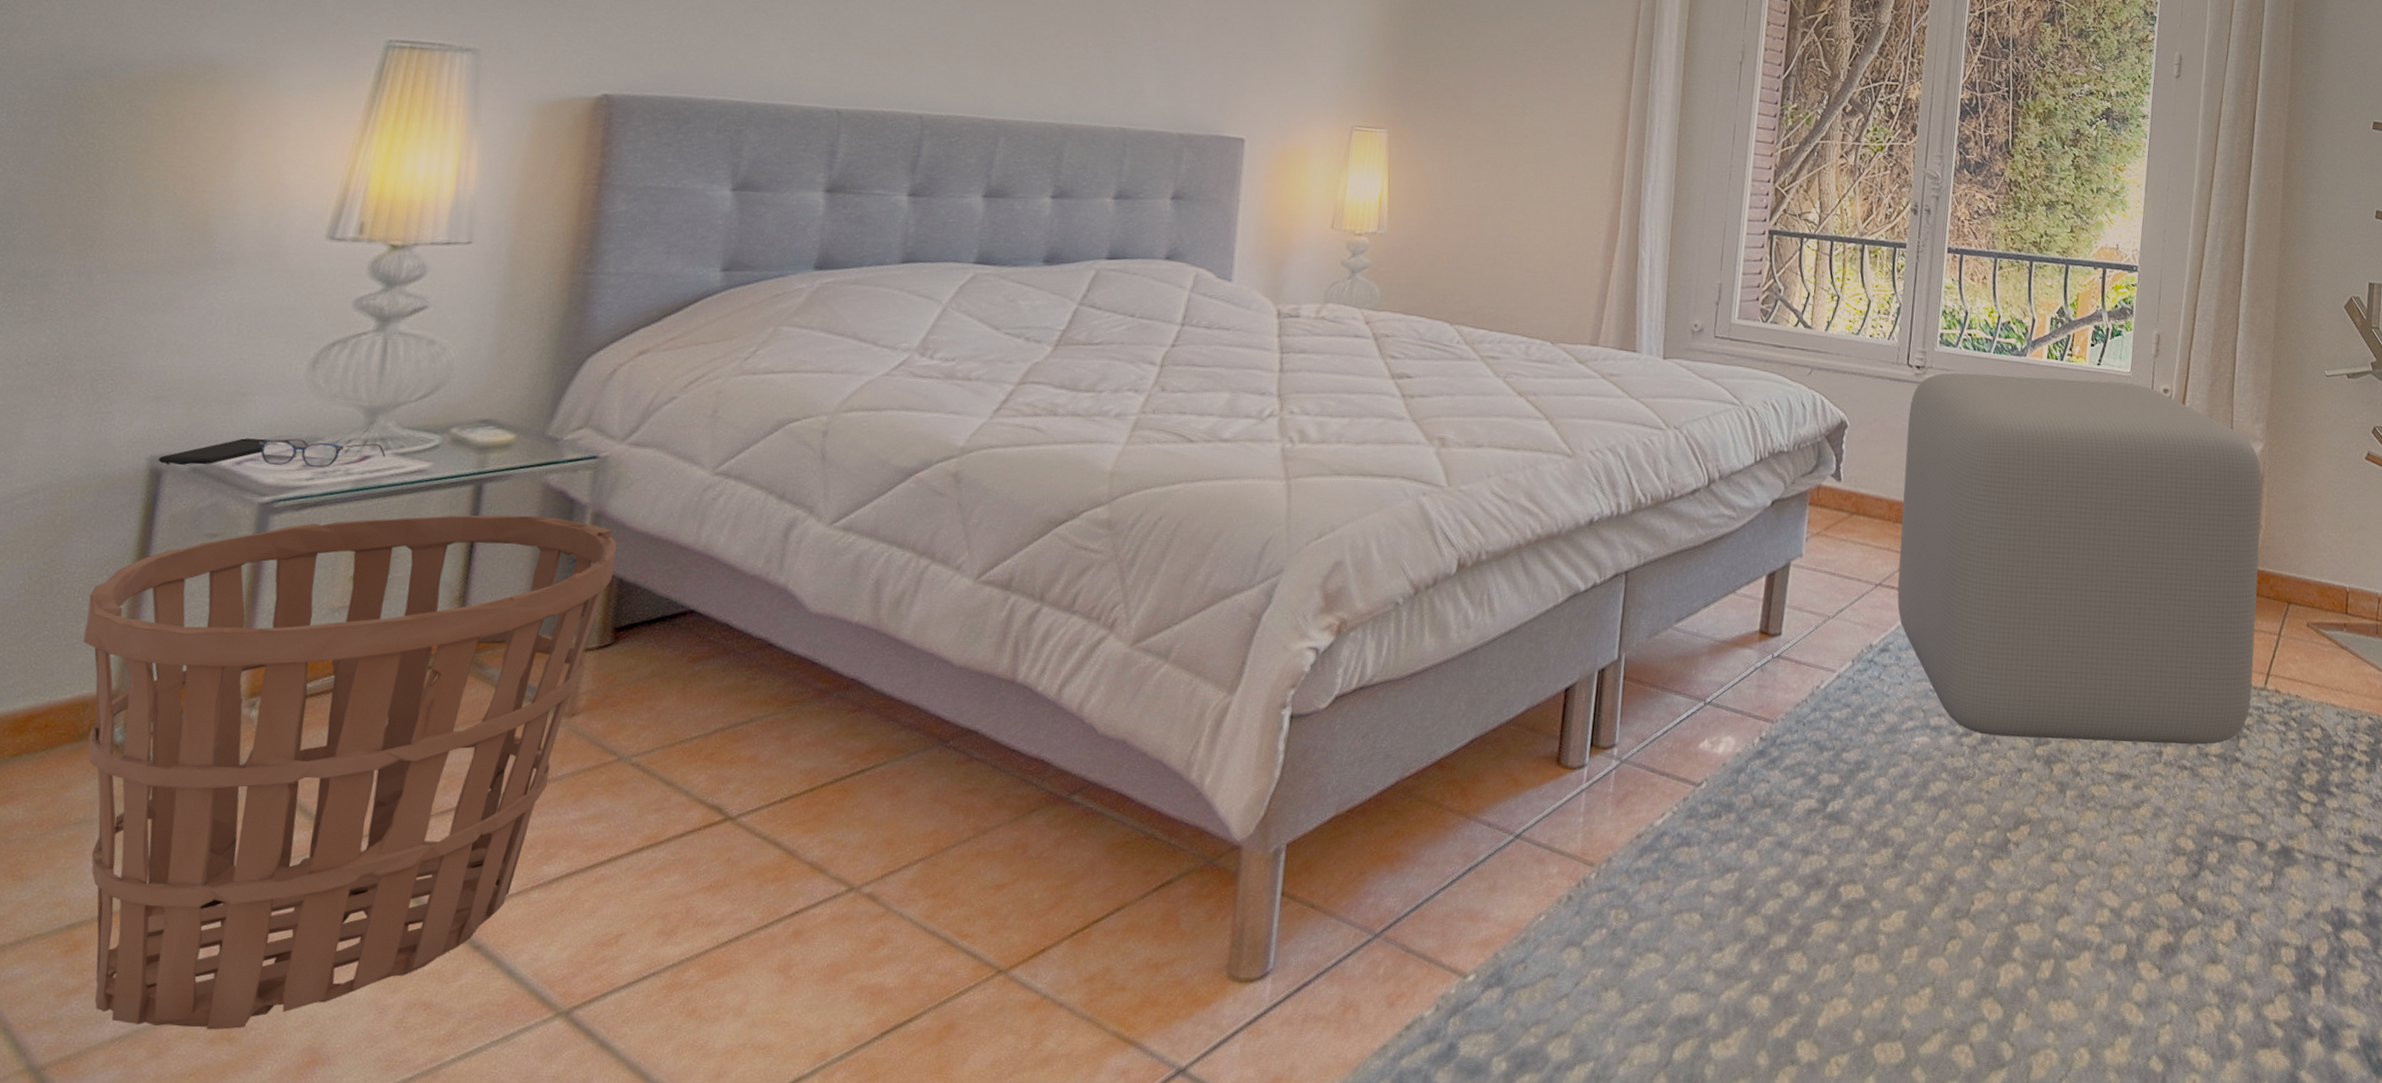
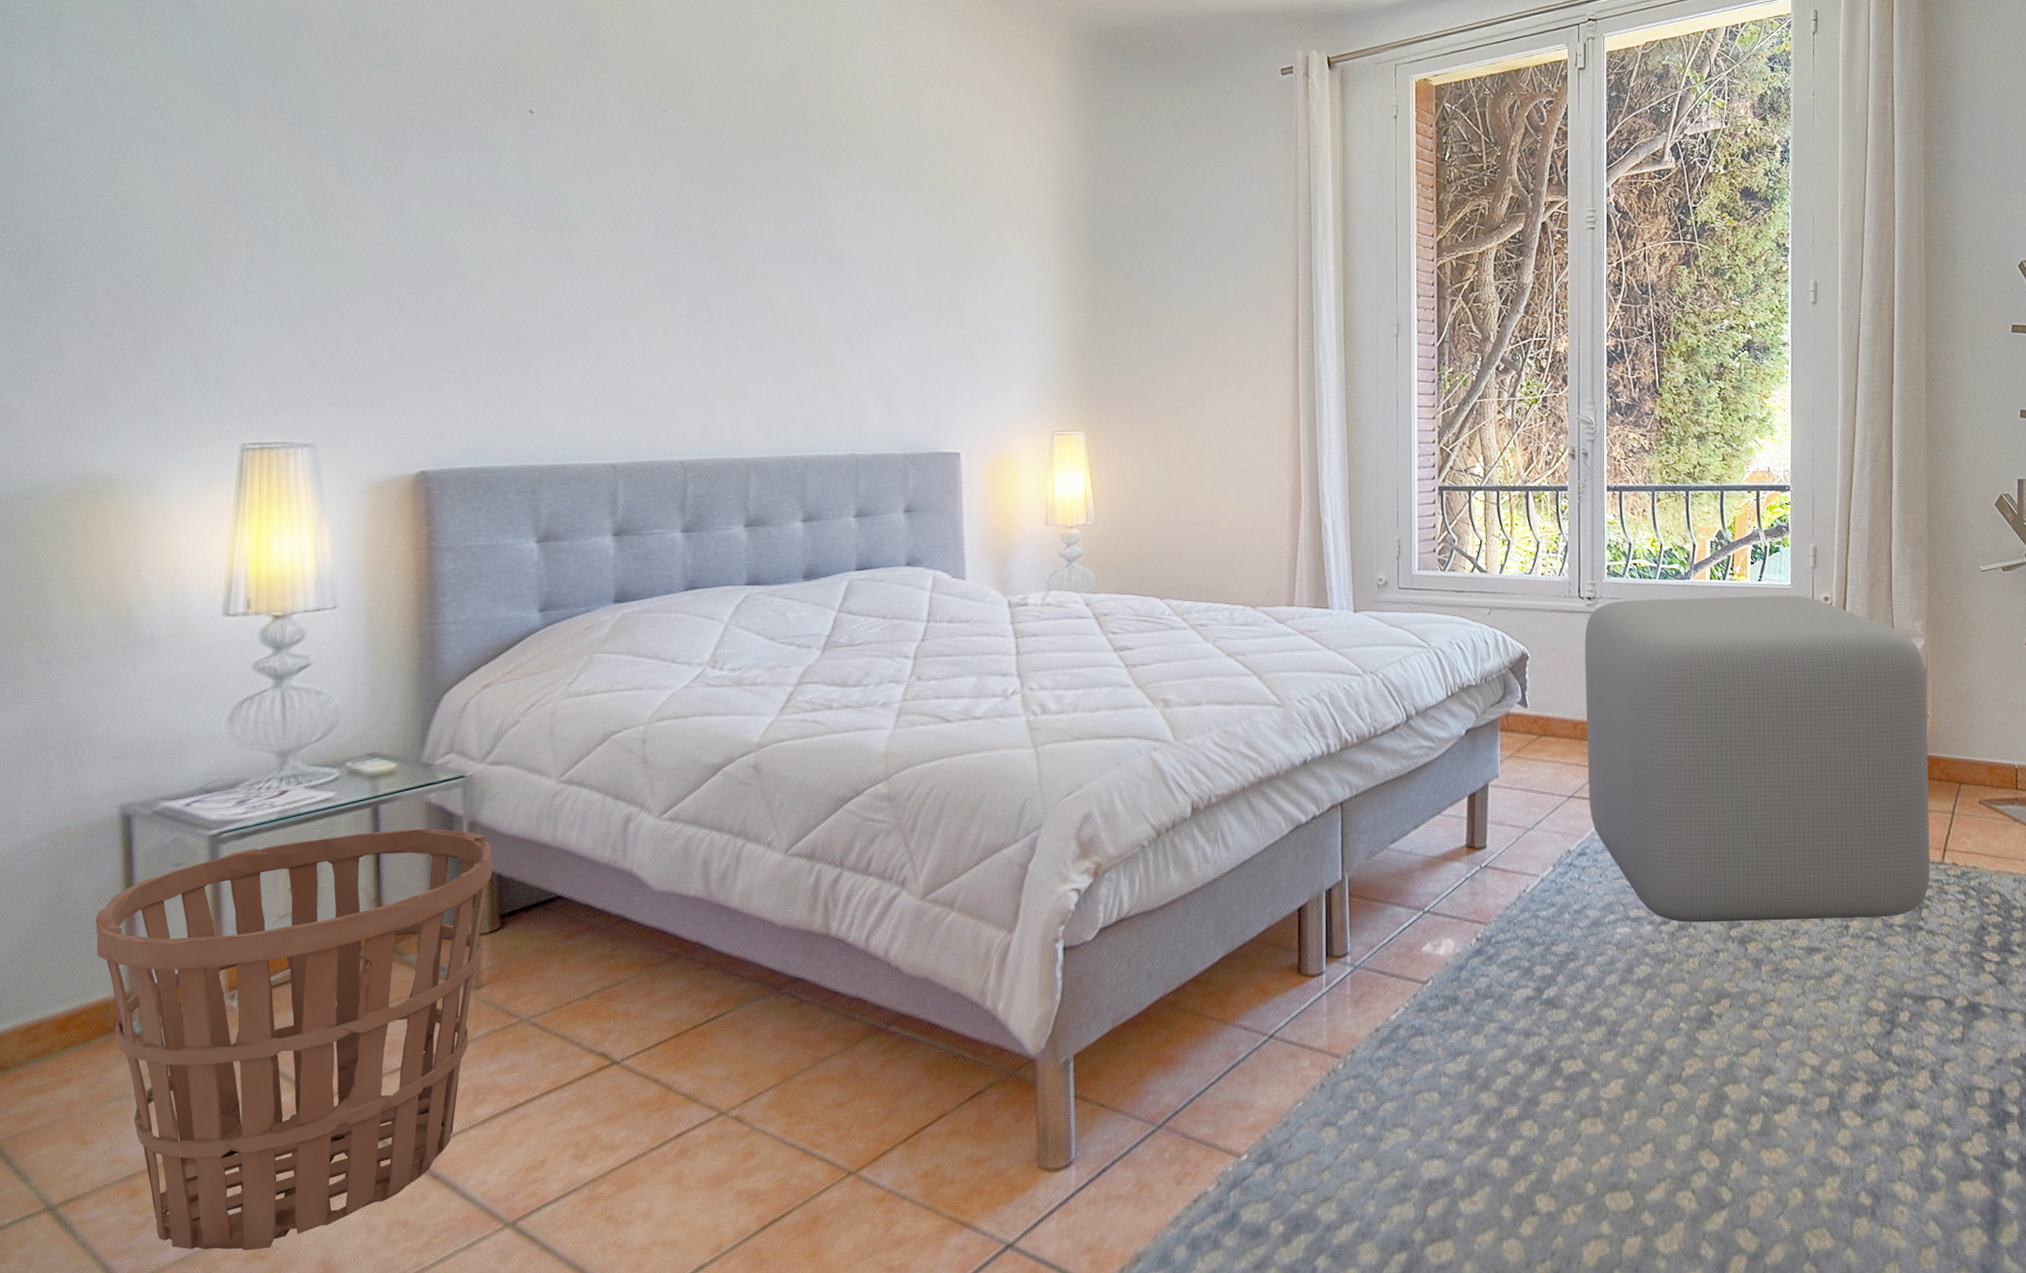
mobile phone: present [158,438,290,465] -> none [127,783,224,810]
glasses: present [258,438,386,468] -> none [199,780,299,804]

